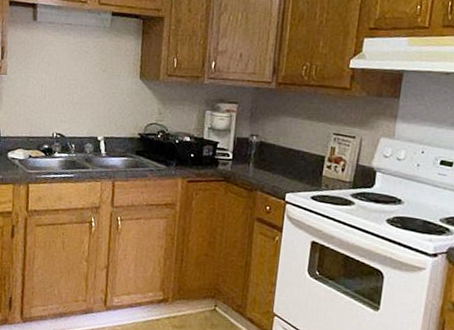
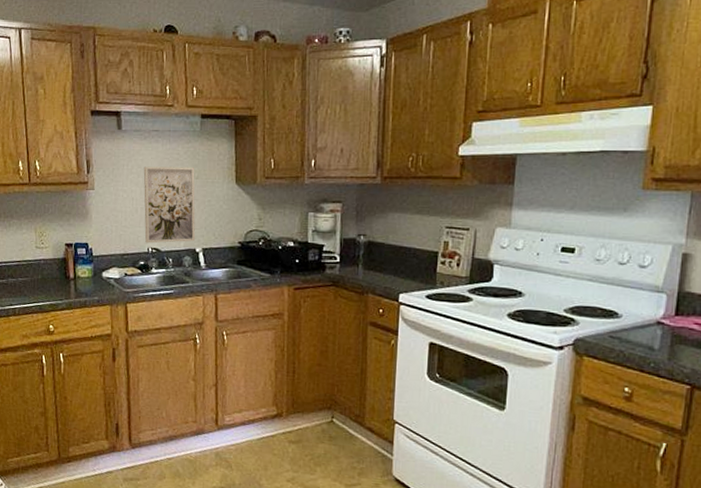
wall art: none [51,56,103,130] -> present [143,166,196,244]

